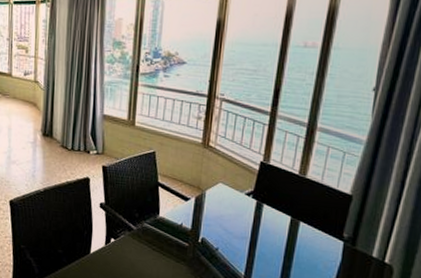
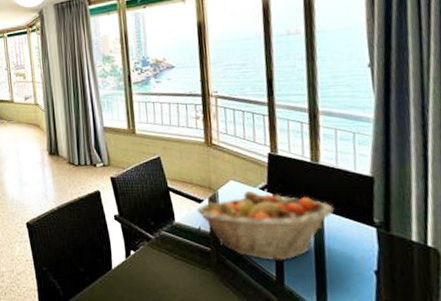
fruit basket: none [181,194,311,263] -> present [196,190,335,262]

